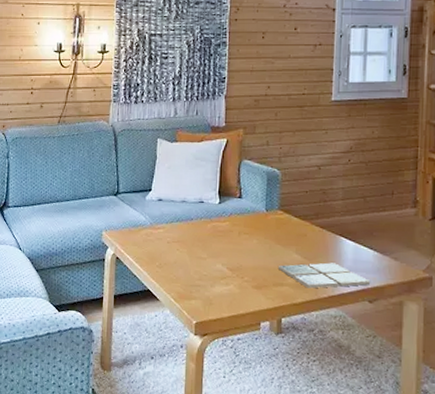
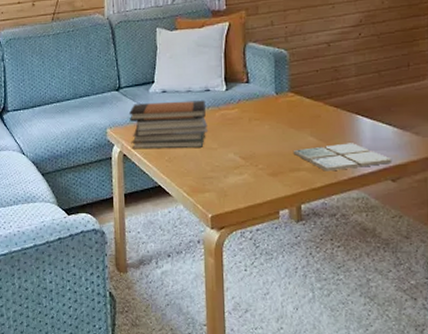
book stack: none [124,209,200,256] -> present [128,100,209,149]

